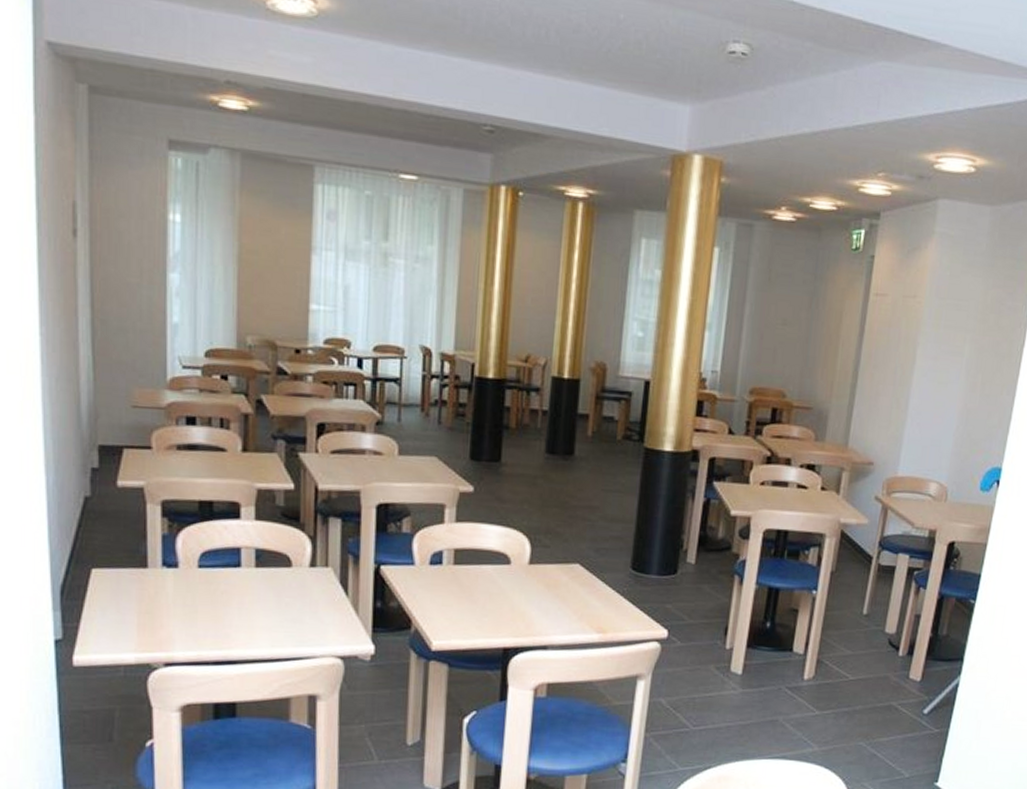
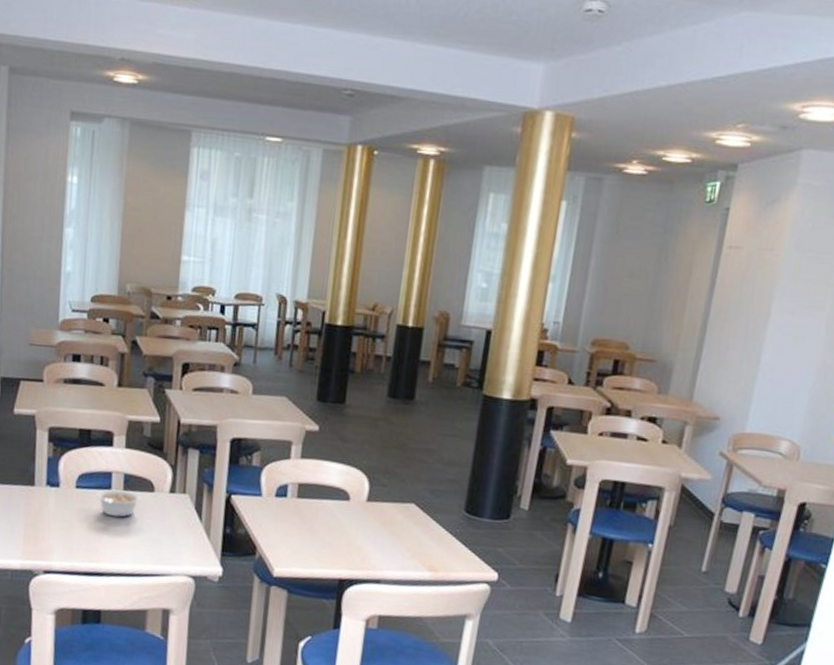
legume: none [224,566,277,598] -> present [97,489,141,518]

